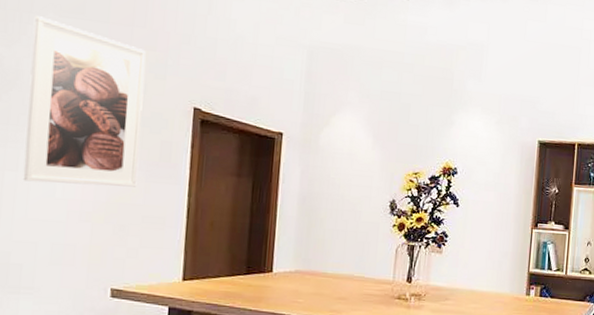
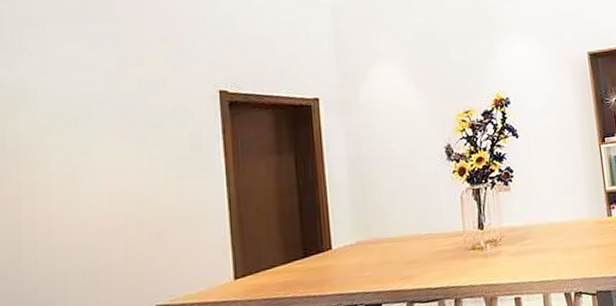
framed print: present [22,15,146,187] -> none [34,28,169,207]

